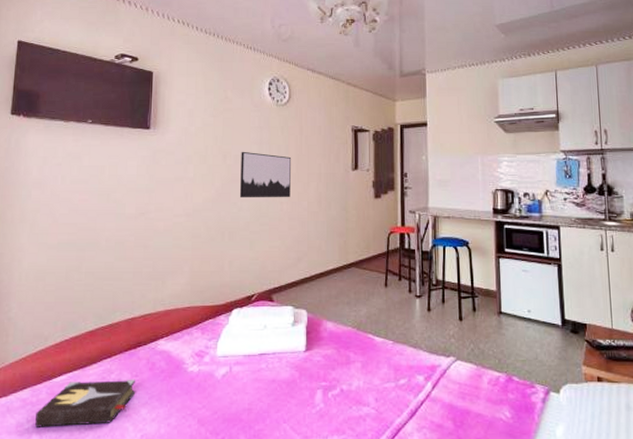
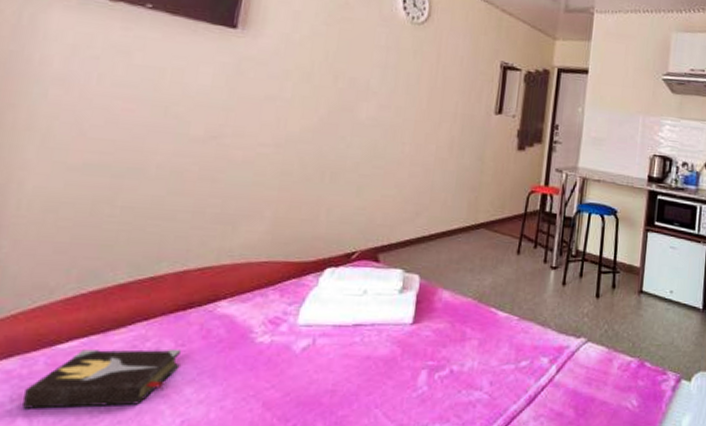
wall art: present [239,151,292,198] -> none [350,73,423,139]

